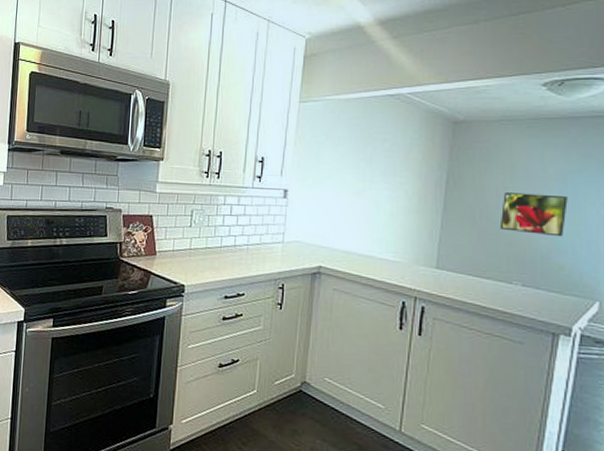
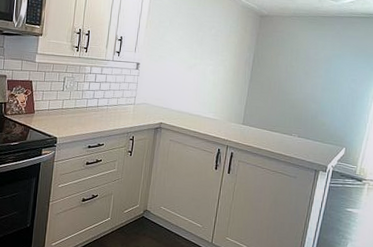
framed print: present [499,192,568,237] -> none [286,70,331,103]

